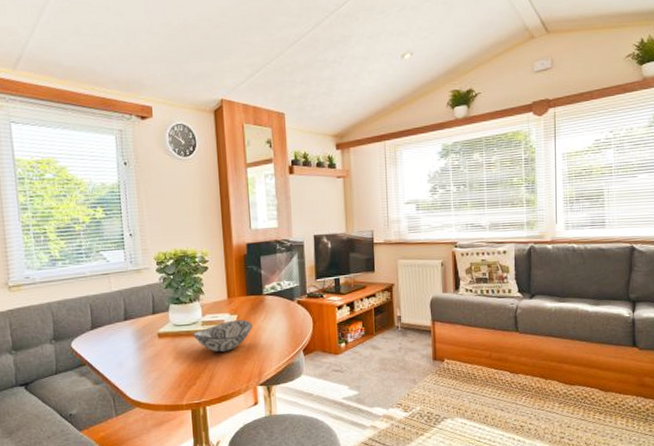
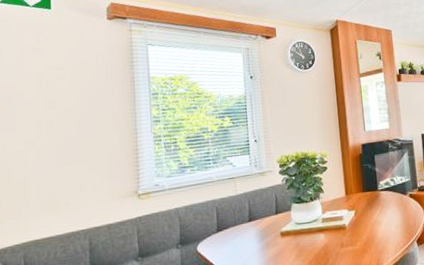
decorative bowl: present [192,319,252,353] -> none [313,214,369,248]

